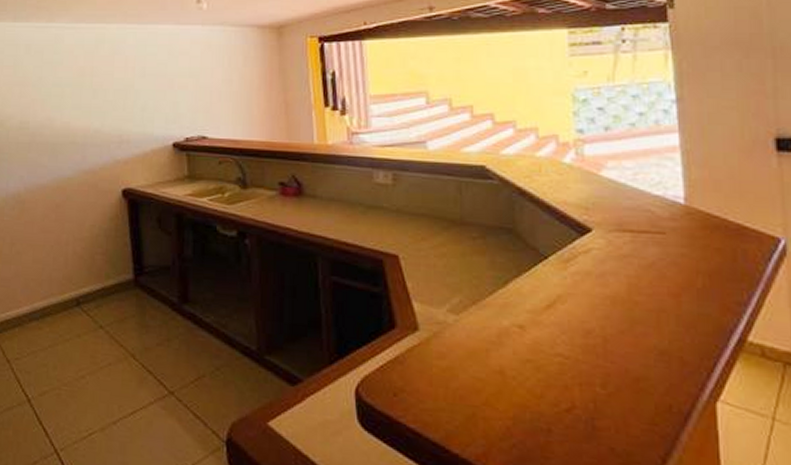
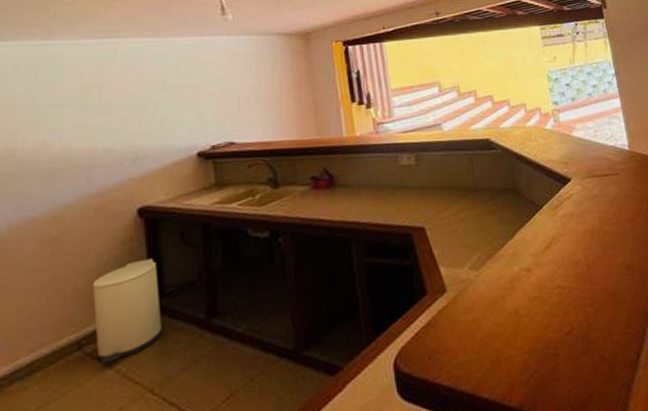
pedal bin: none [87,237,142,323] -> present [92,258,162,363]

